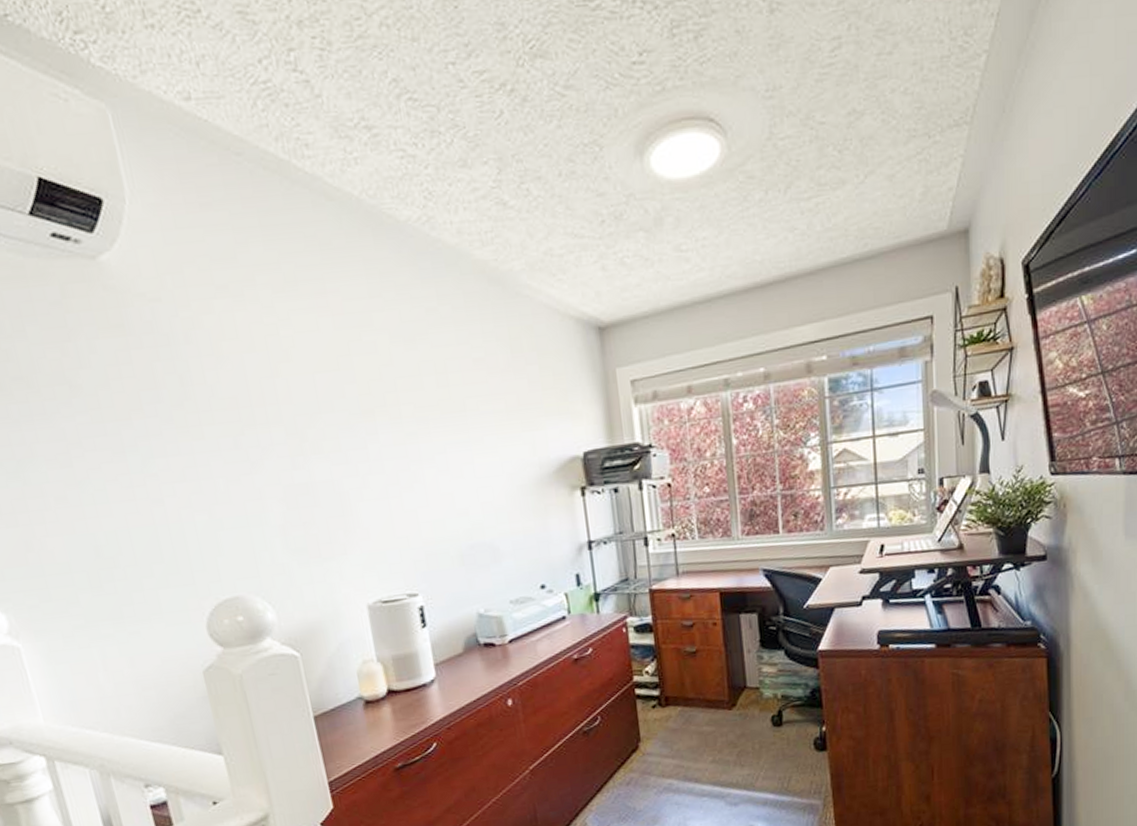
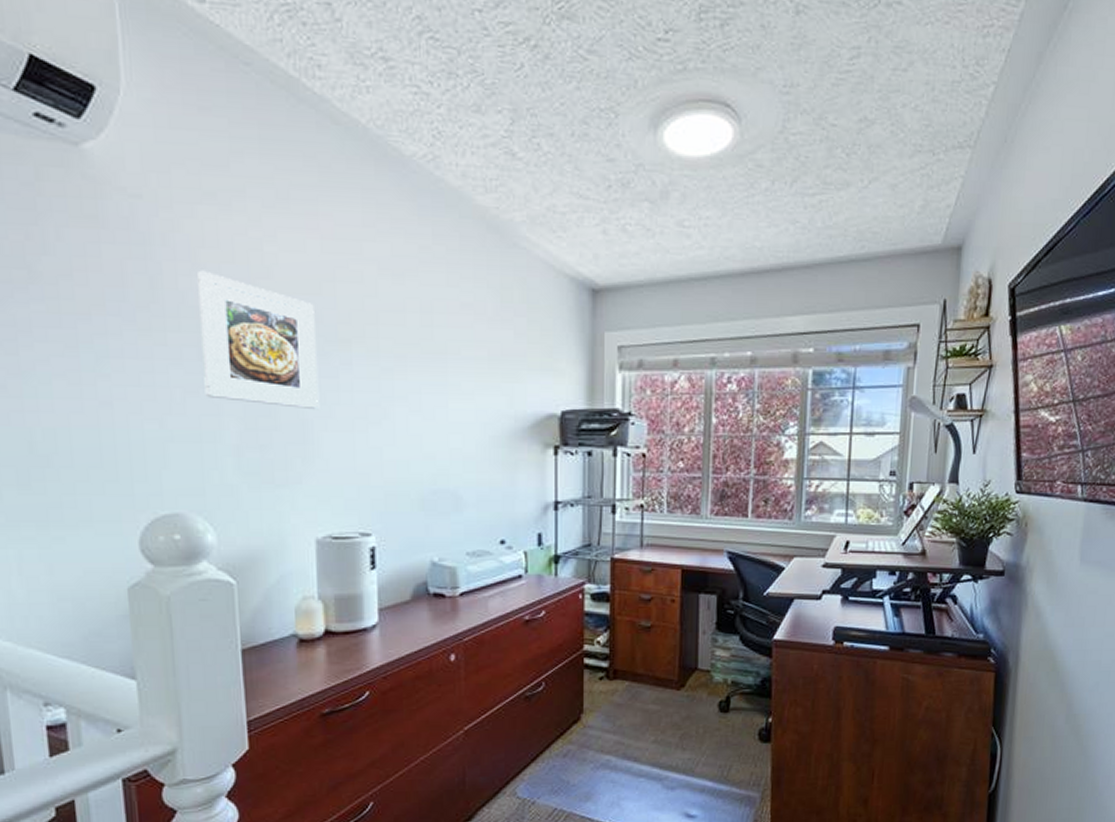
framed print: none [222,362,353,484] -> present [198,270,320,409]

